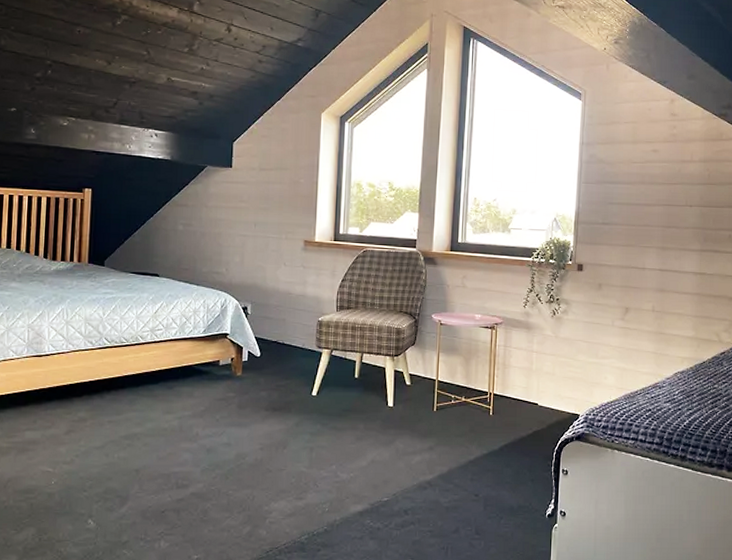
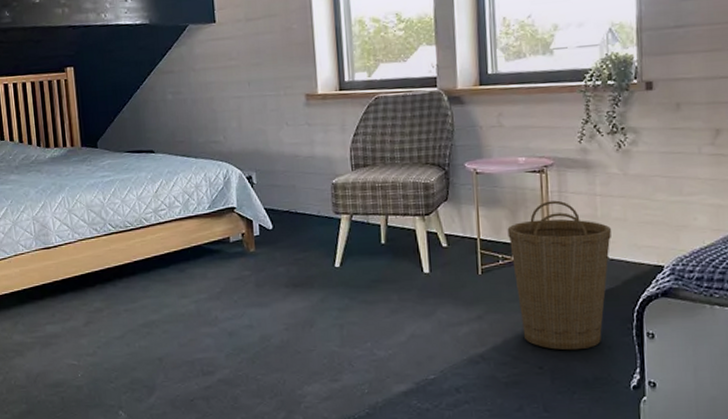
basket: none [461,353,542,482] -> present [507,200,611,351]

